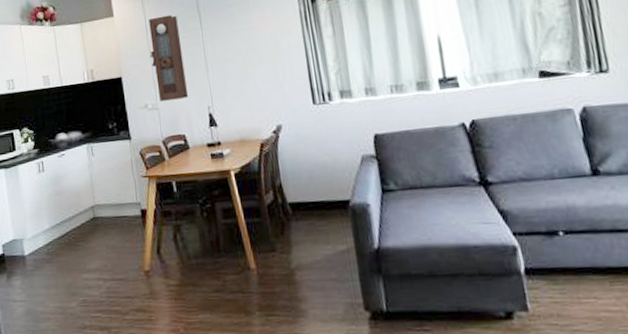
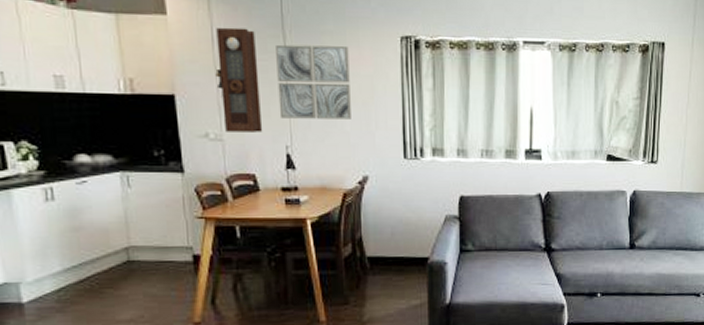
wall art: none [194,12,261,84] -> present [276,44,351,119]

